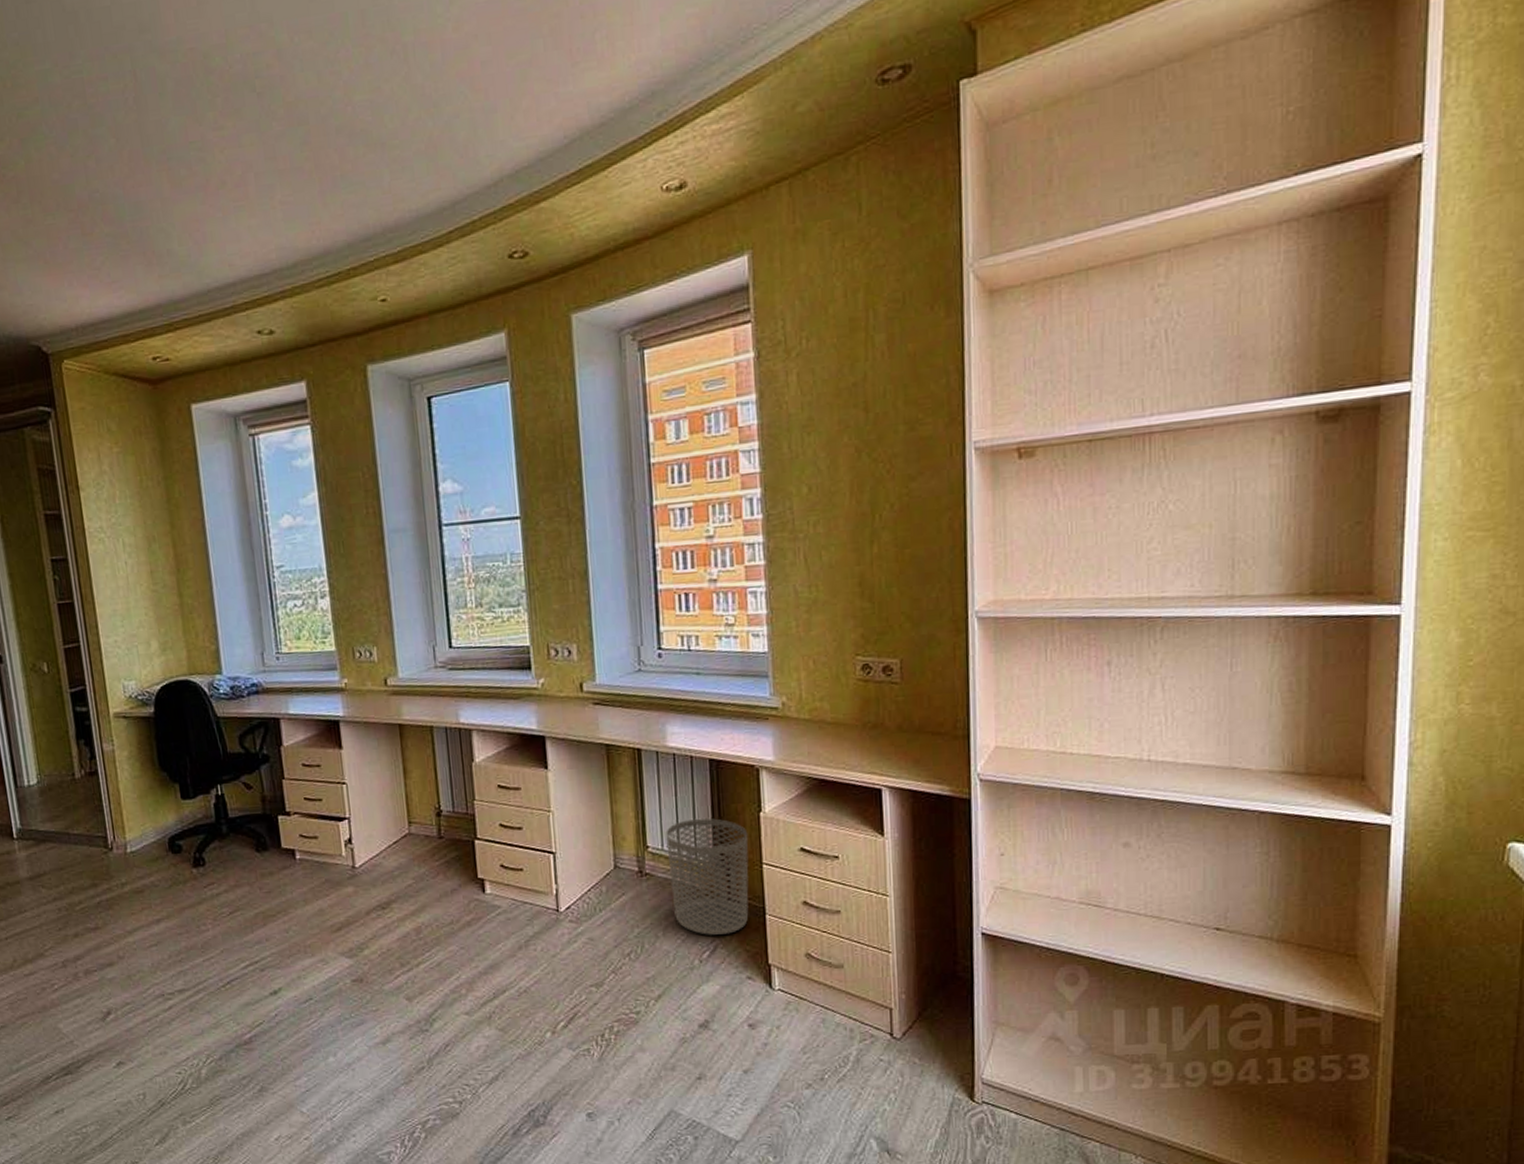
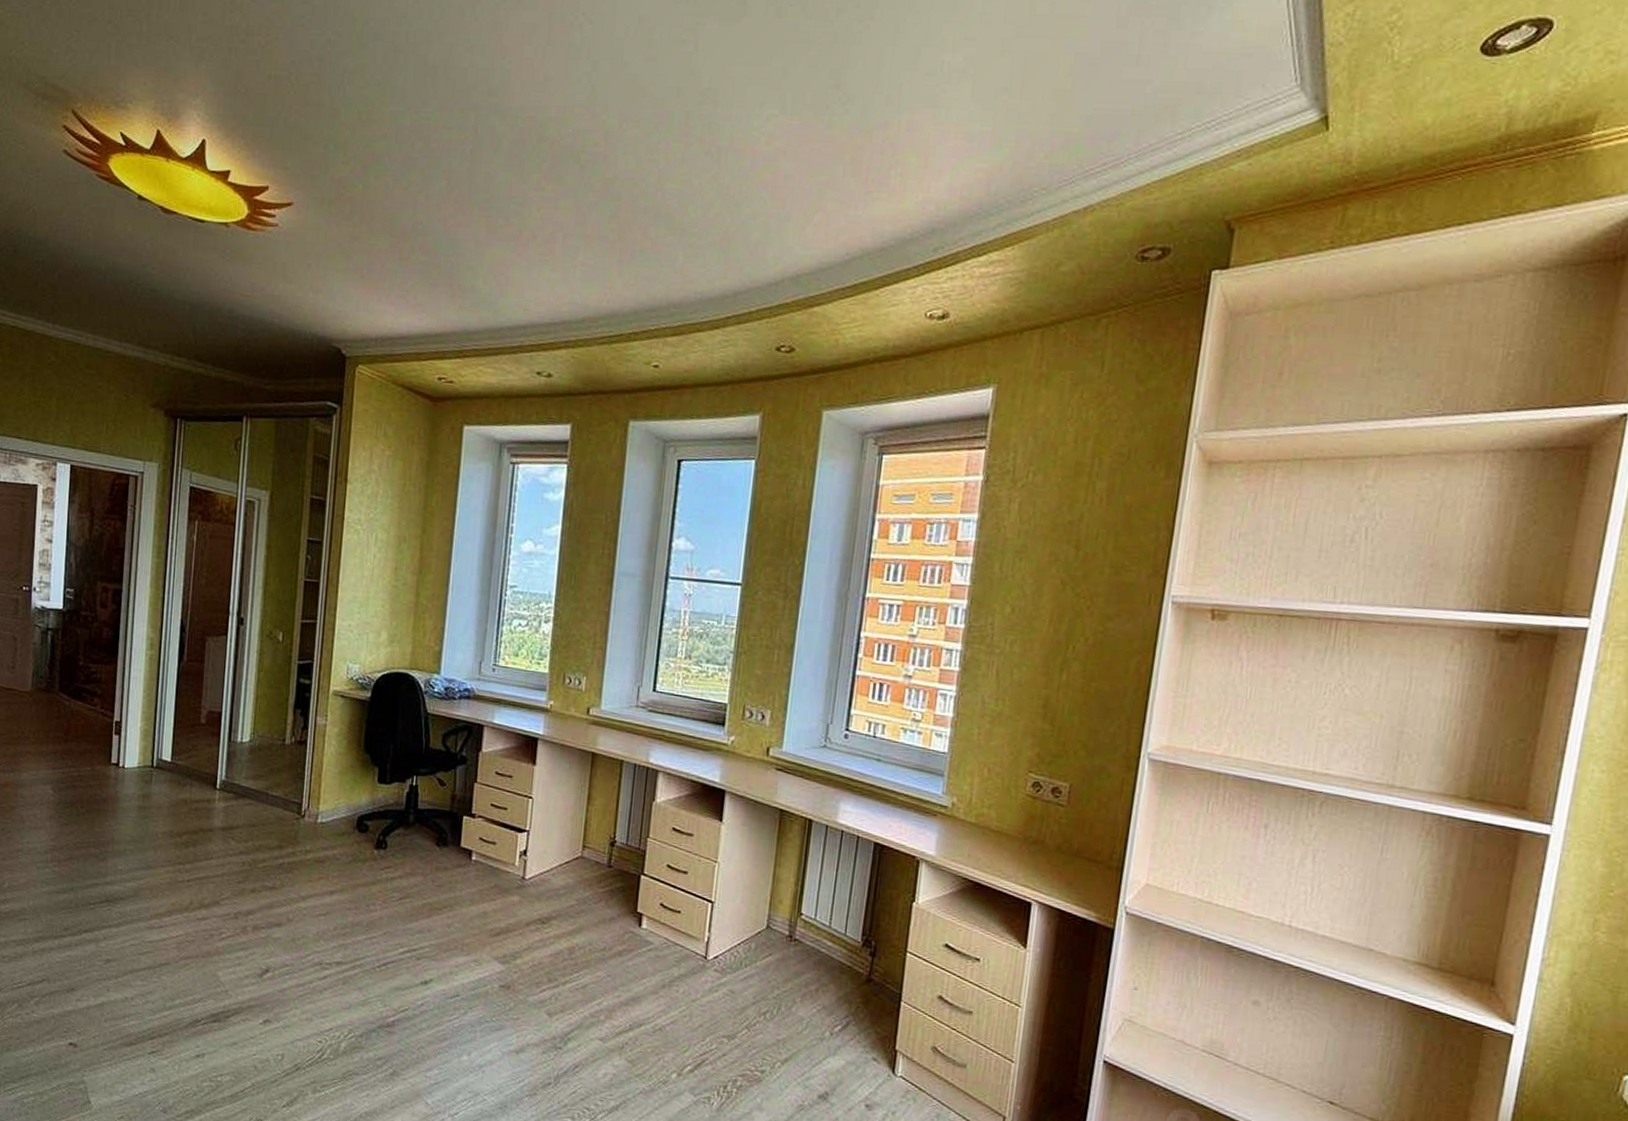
waste bin: present [666,818,749,935] -> none [815,896,899,1013]

